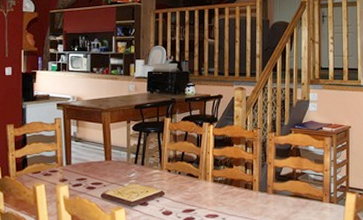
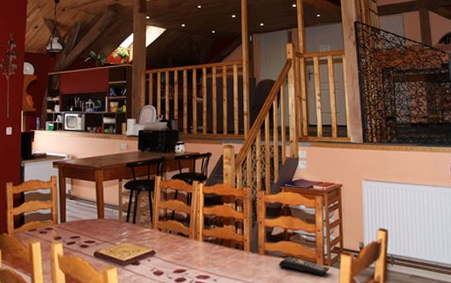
remote control: none [286,195,336,212] -> present [278,256,330,275]

